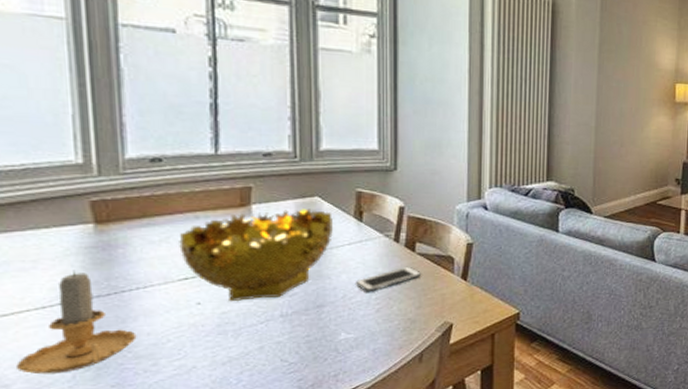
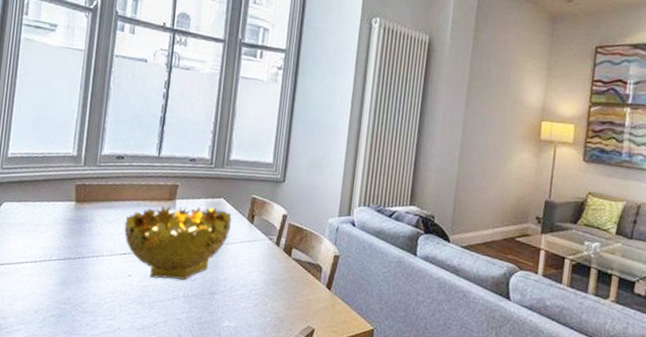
candle: present [16,270,137,375] -> none [13,236,87,316]
cell phone: present [356,266,421,292] -> none [242,268,293,288]

